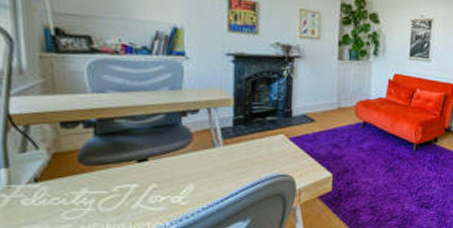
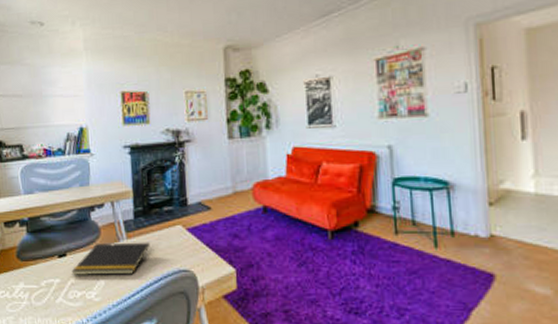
notepad: none [154,148,249,181] -> present [71,242,150,276]

